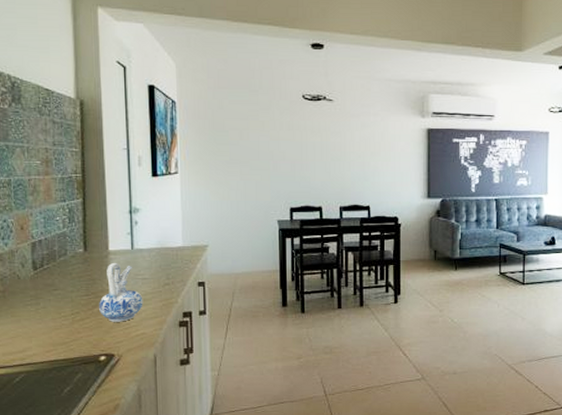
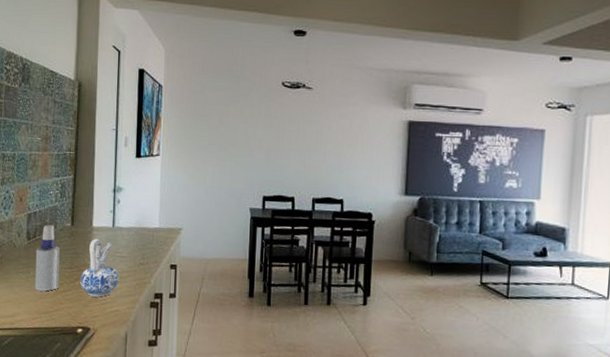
spray bottle: none [44,252,74,322] -> present [35,224,60,292]

